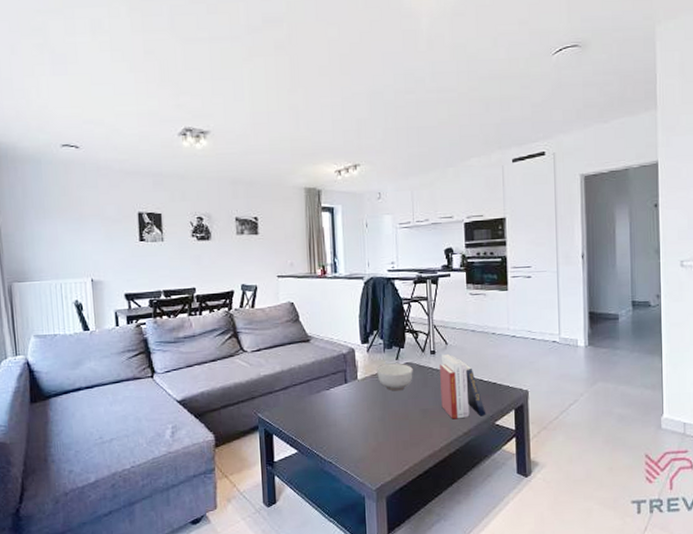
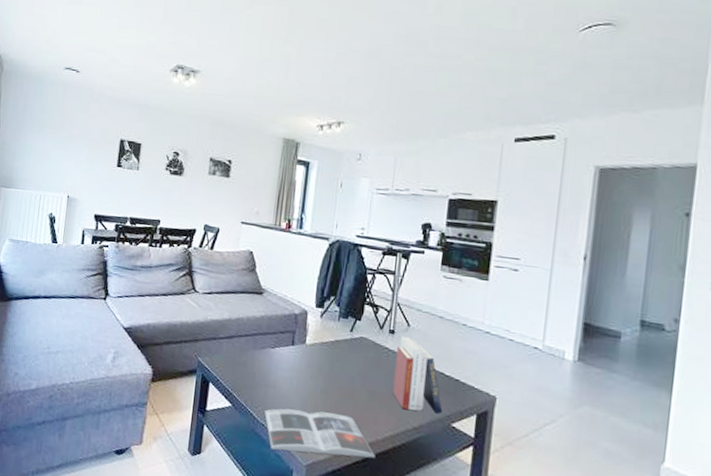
magazine: none [330,436,435,482] -> present [264,408,375,459]
bowl: present [377,363,413,391] -> none [327,333,367,366]

